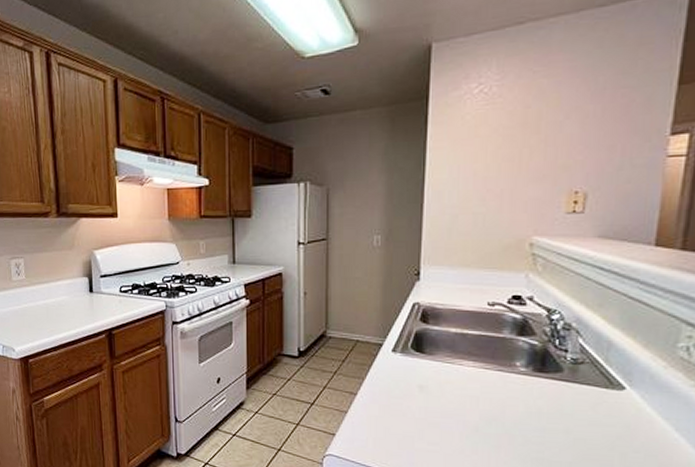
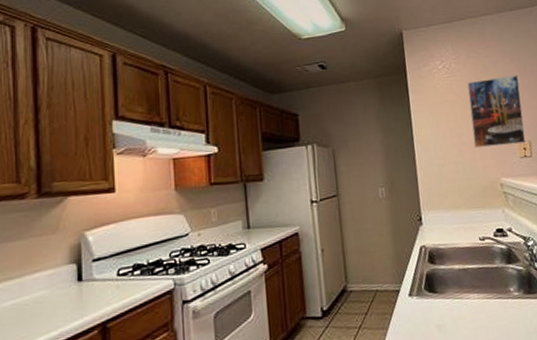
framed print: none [503,102,590,198] -> present [467,75,526,149]

